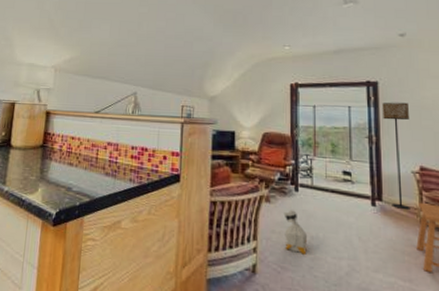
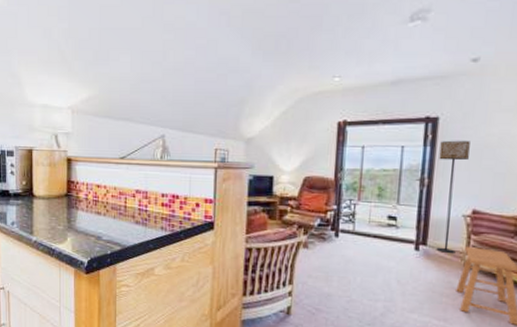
bag: present [283,210,308,255] -> none [321,255,345,297]

